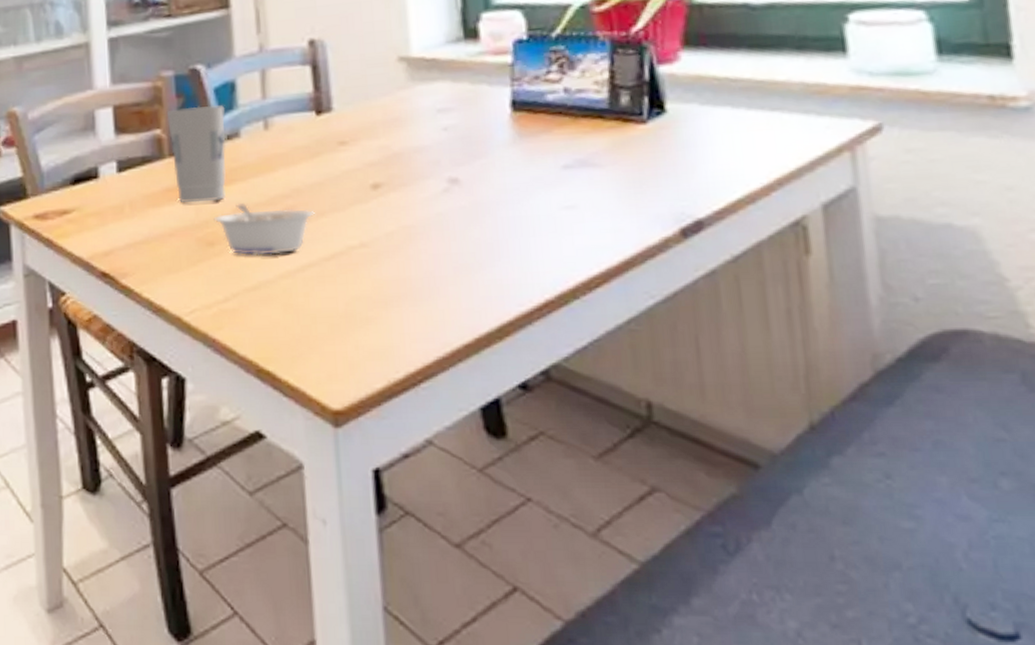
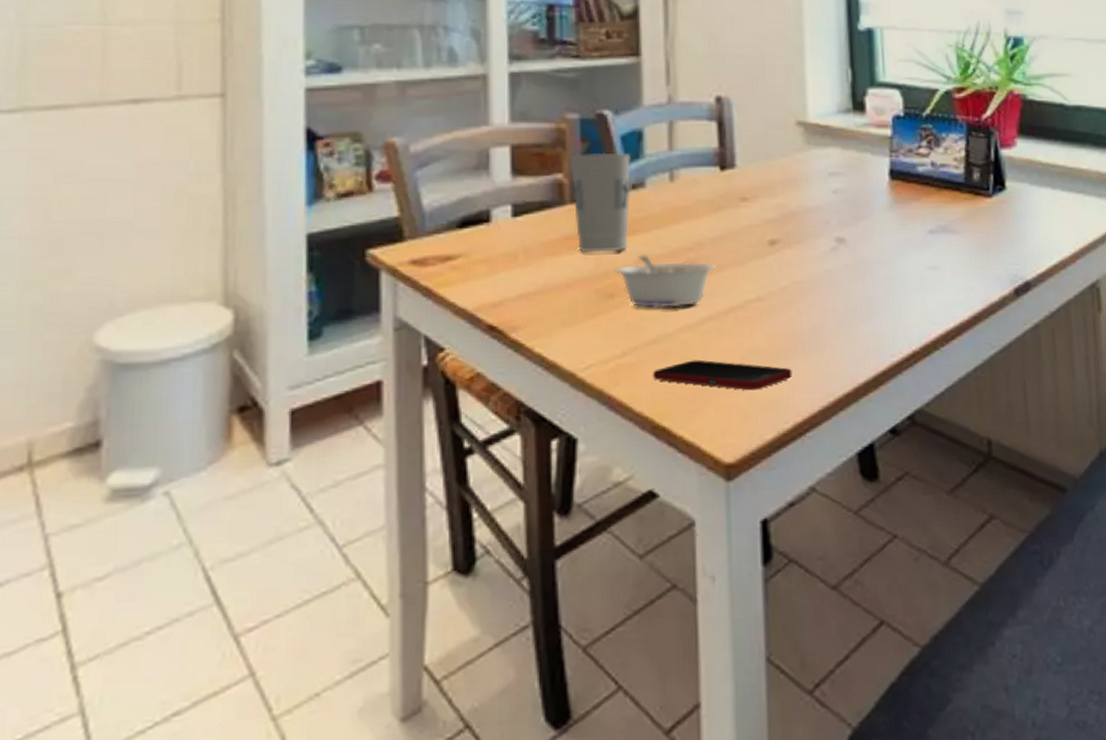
cell phone: none [255,306,403,338] -> present [653,359,792,391]

